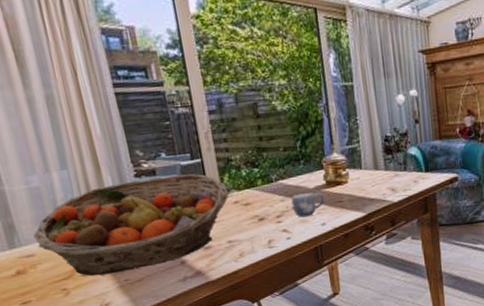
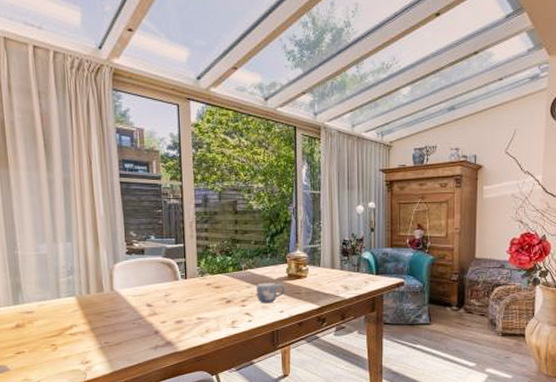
fruit basket: present [33,174,229,276] -> none [35,255,203,336]

